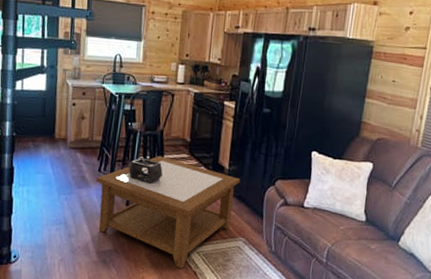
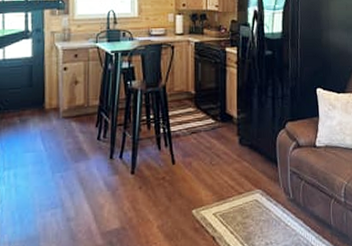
coffee table: present [96,155,241,268] -> none [96,113,251,236]
lantern: present [127,157,163,185] -> none [129,118,169,146]

